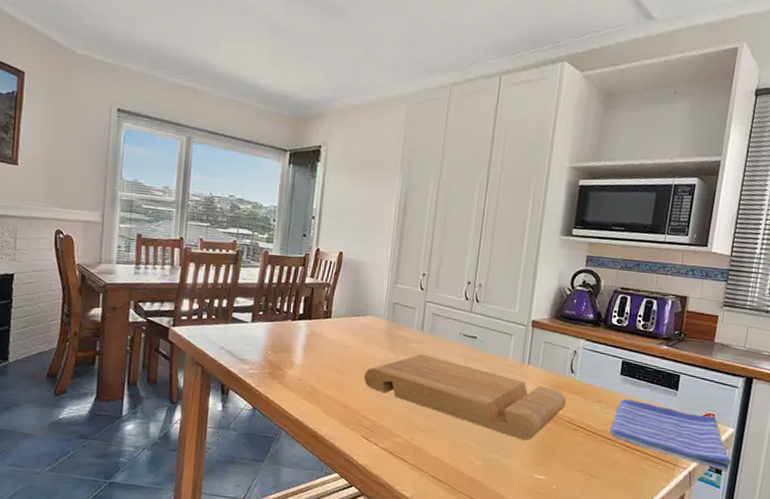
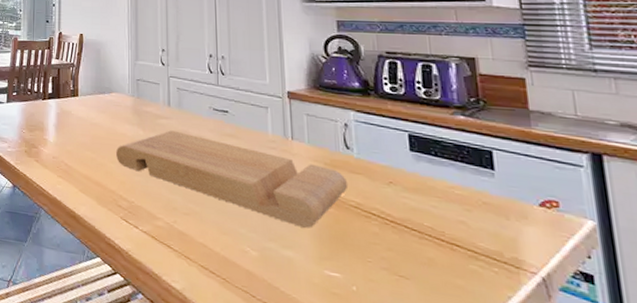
dish towel: present [610,399,732,472] -> none [413,180,606,281]

